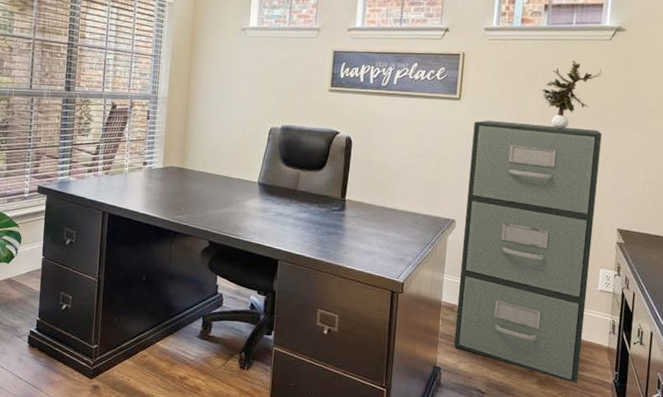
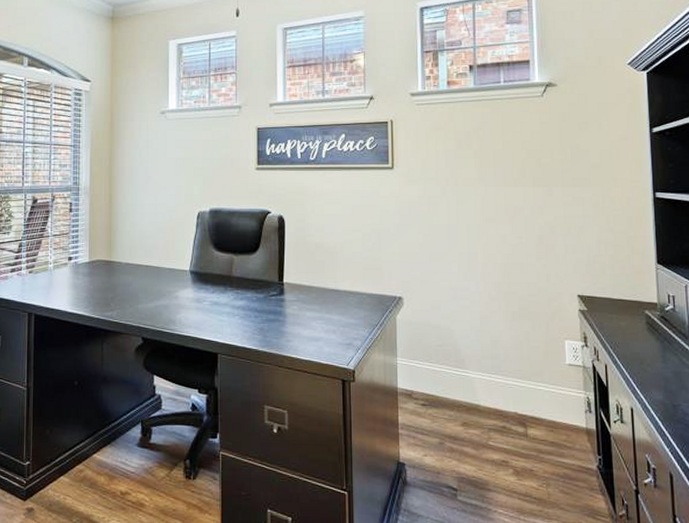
filing cabinet: present [453,120,602,384] -> none [411,188,559,473]
potted plant: present [541,60,603,130] -> none [477,119,539,193]

